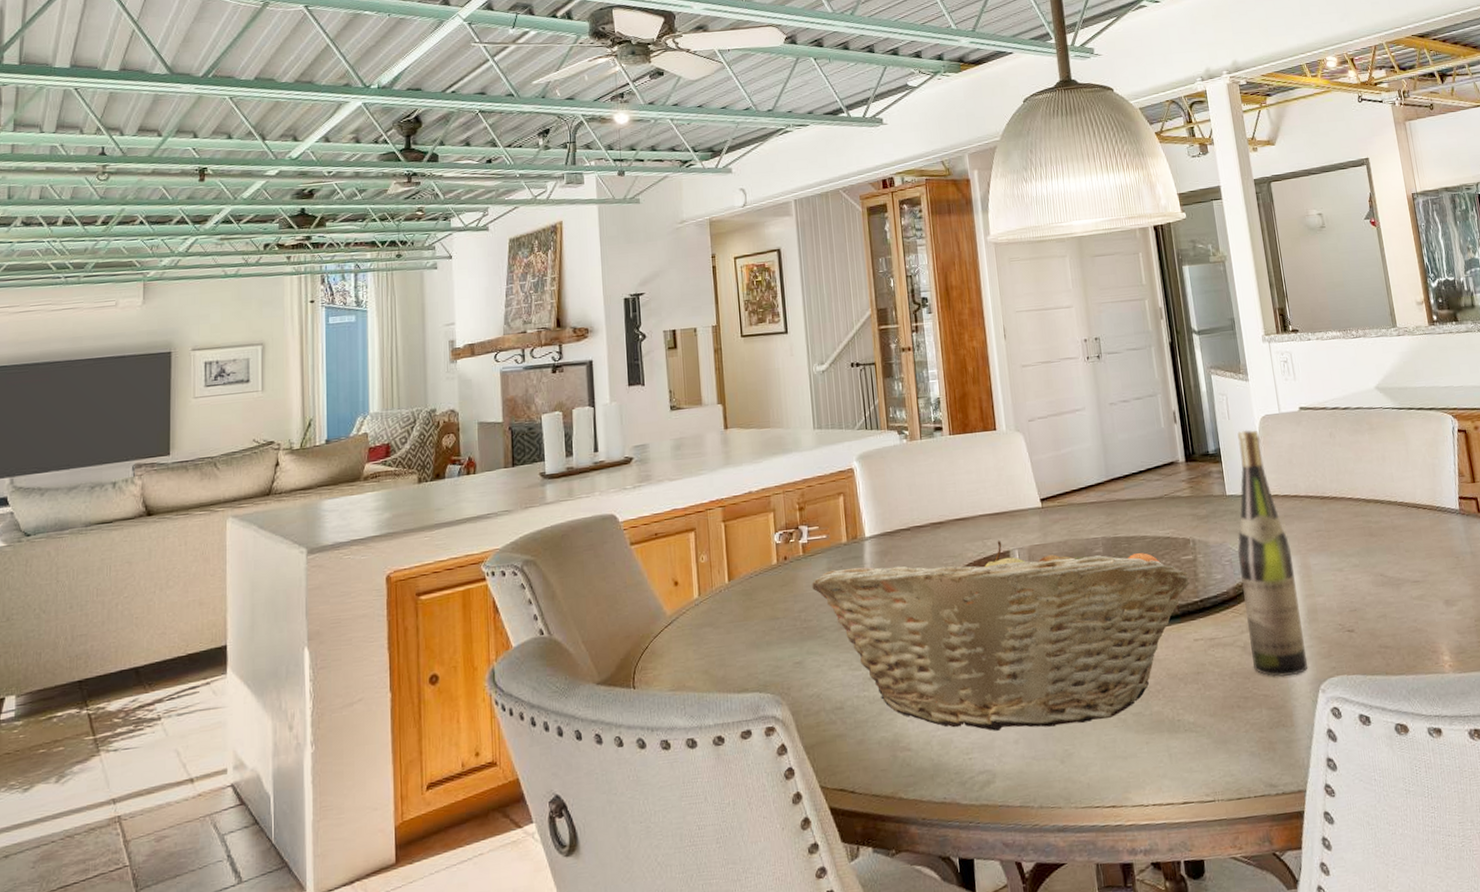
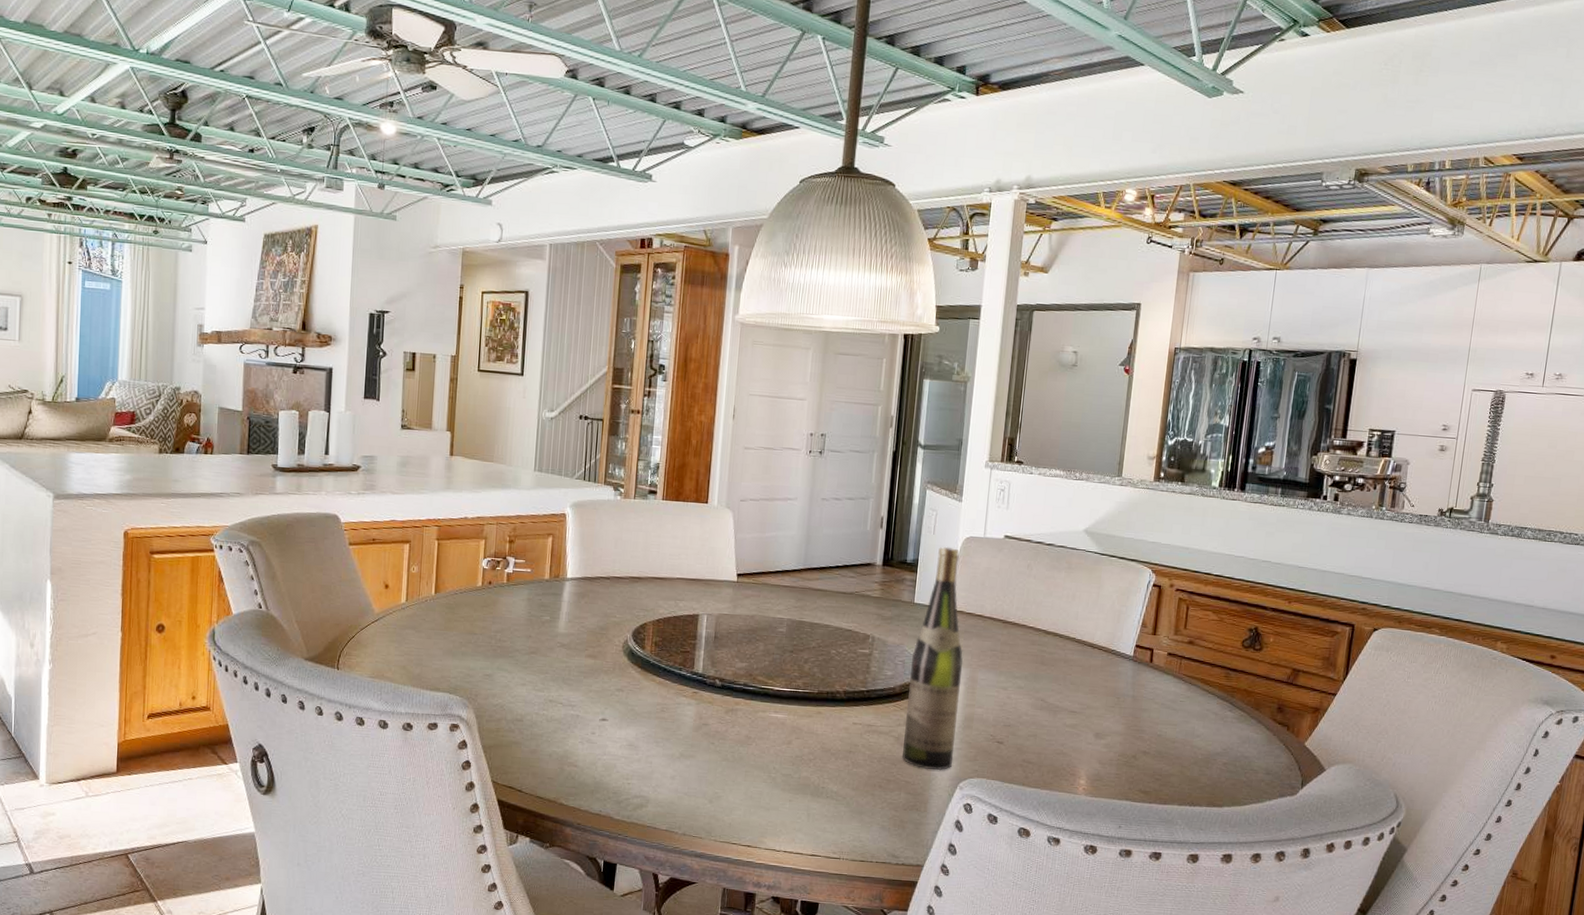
fruit basket: present [812,540,1190,731] -> none [511,601,861,775]

